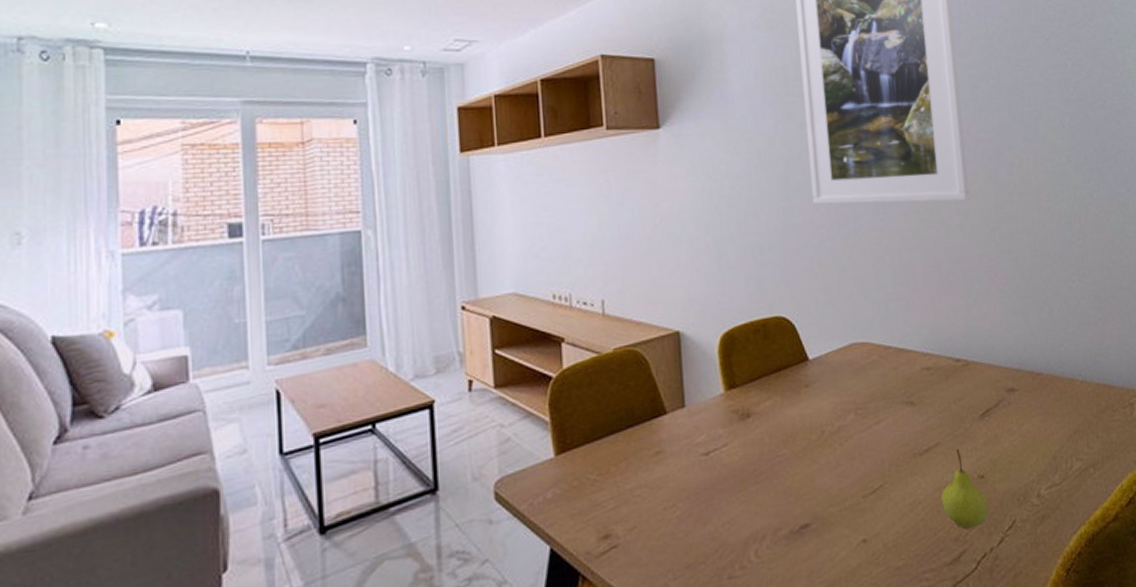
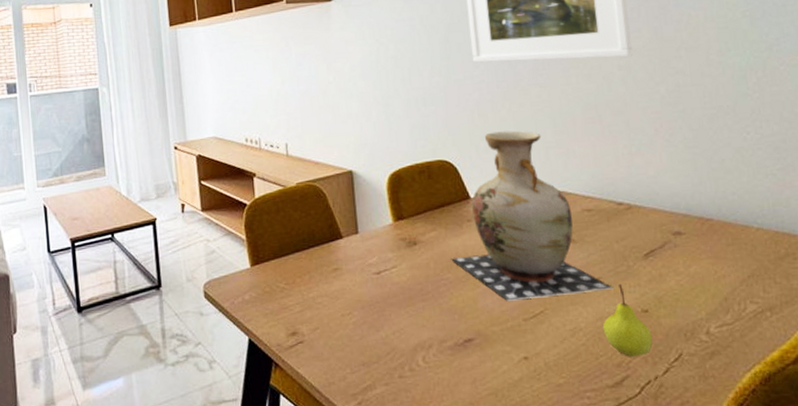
vase: none [787,281,953,477] -> present [451,130,615,301]

